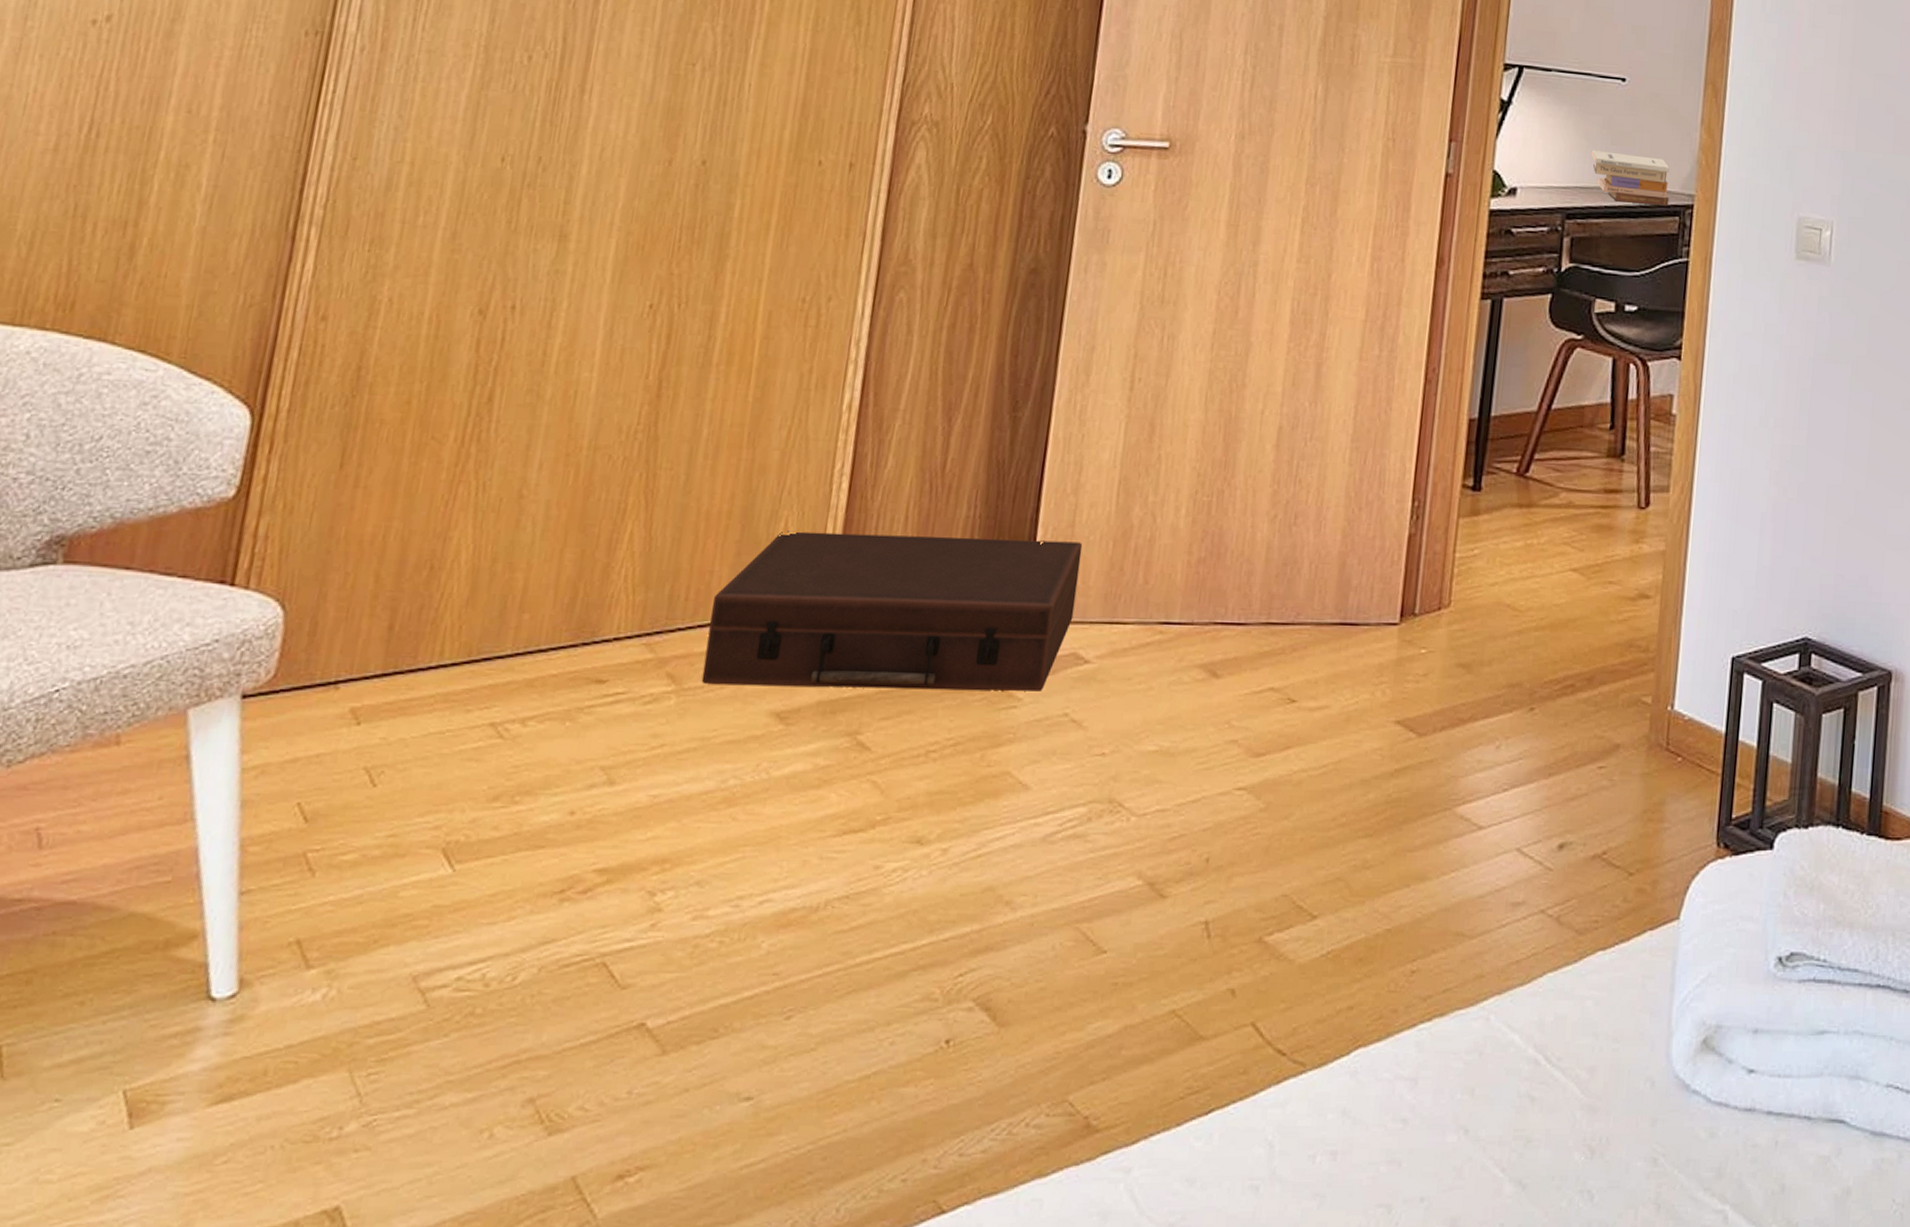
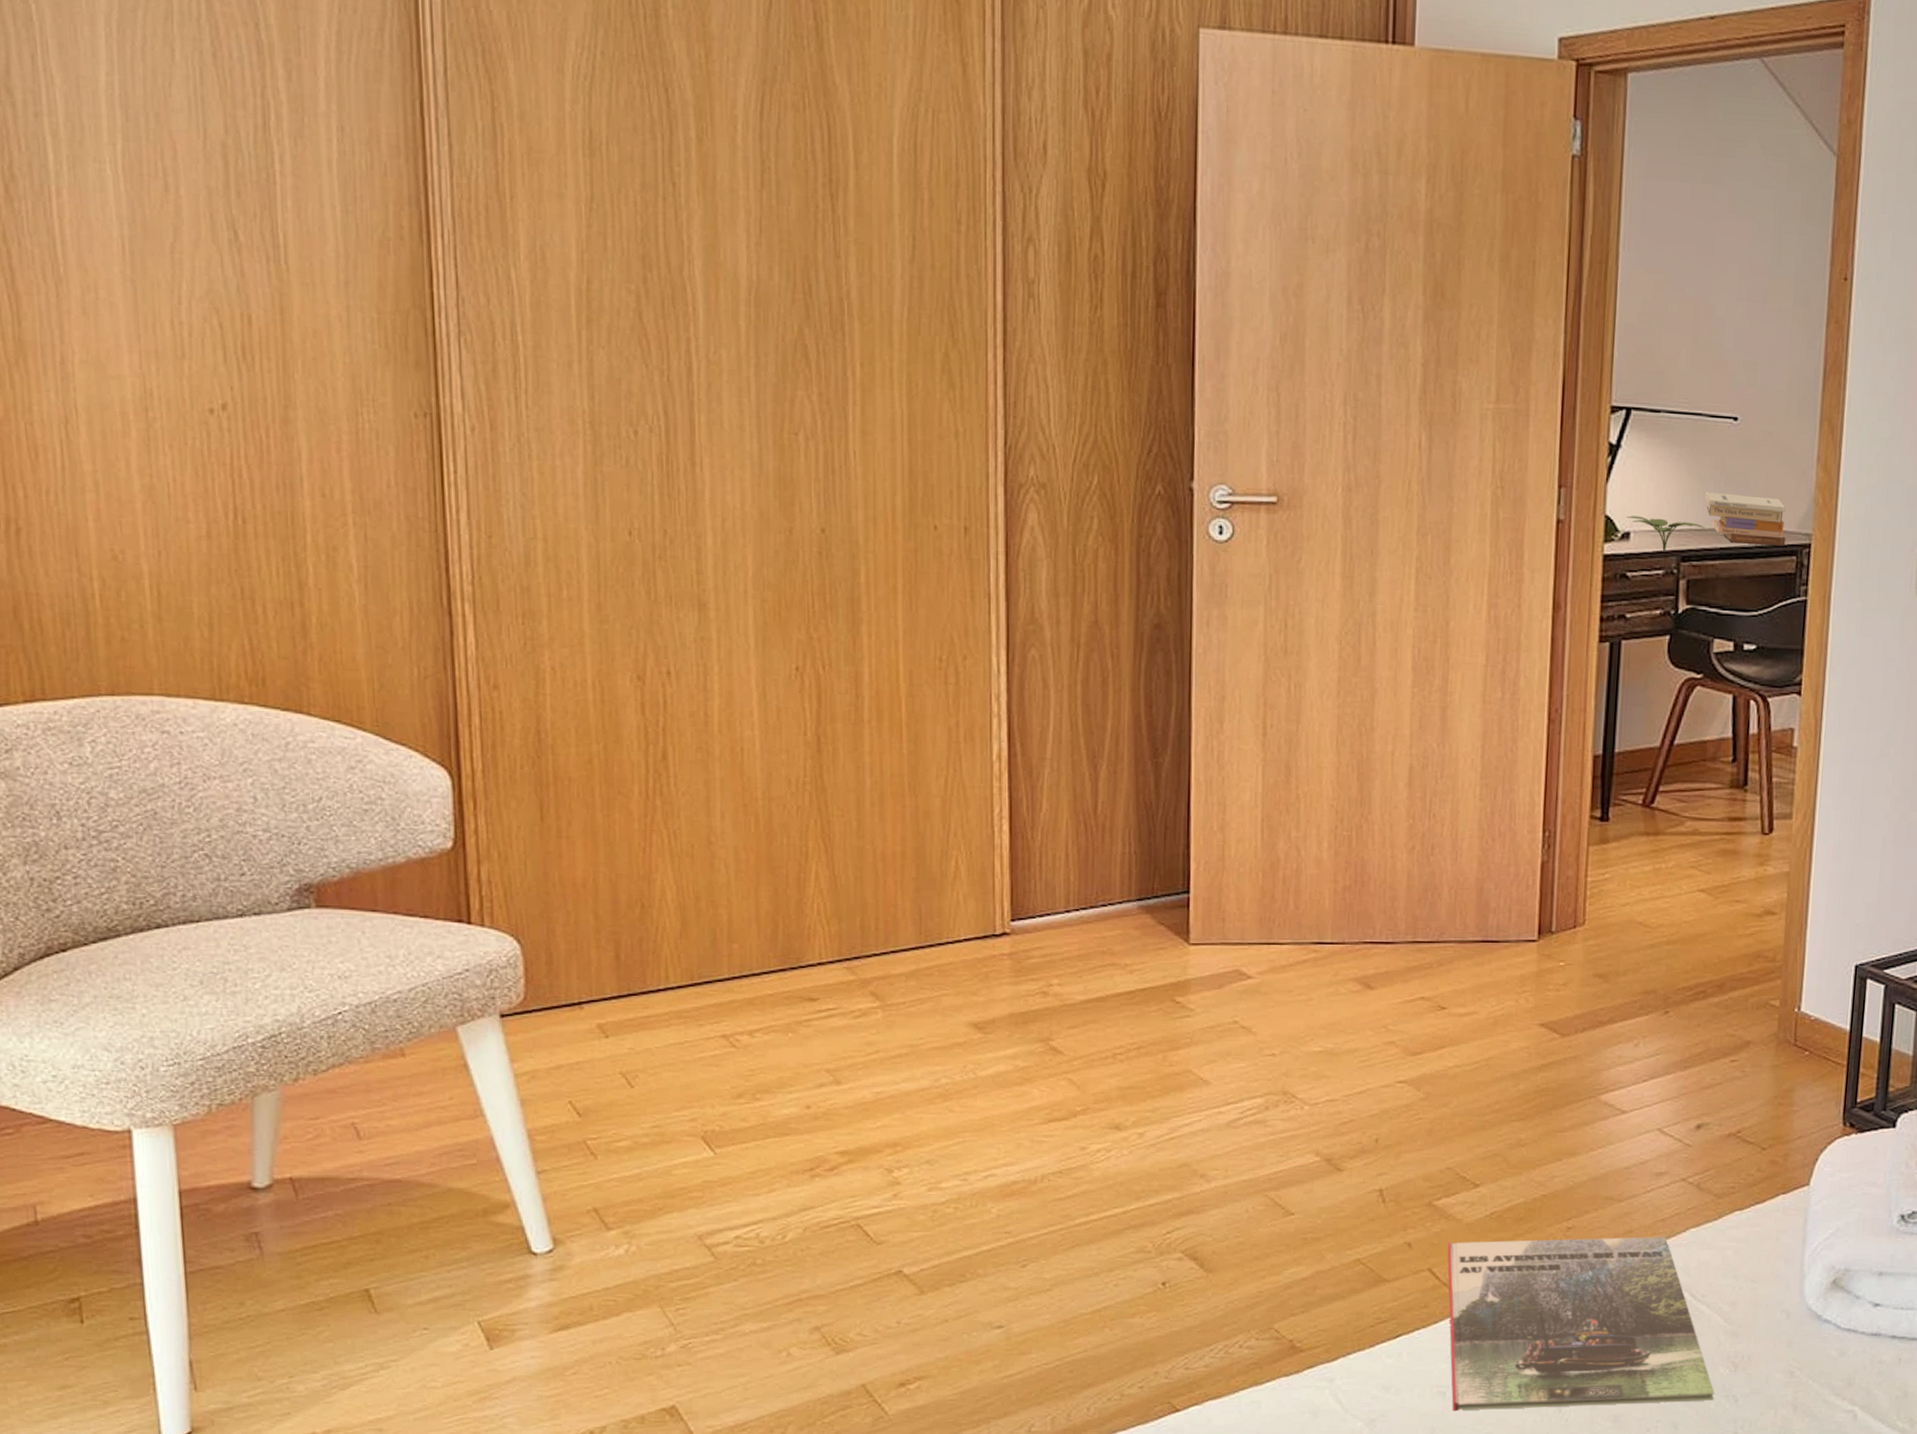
suitcase: present [701,531,1082,692] -> none [902,869,1234,1003]
magazine: none [1265,983,1567,1213] -> present [1447,1237,1714,1411]
plant: none [1514,171,1590,208] -> present [1626,515,1705,551]

